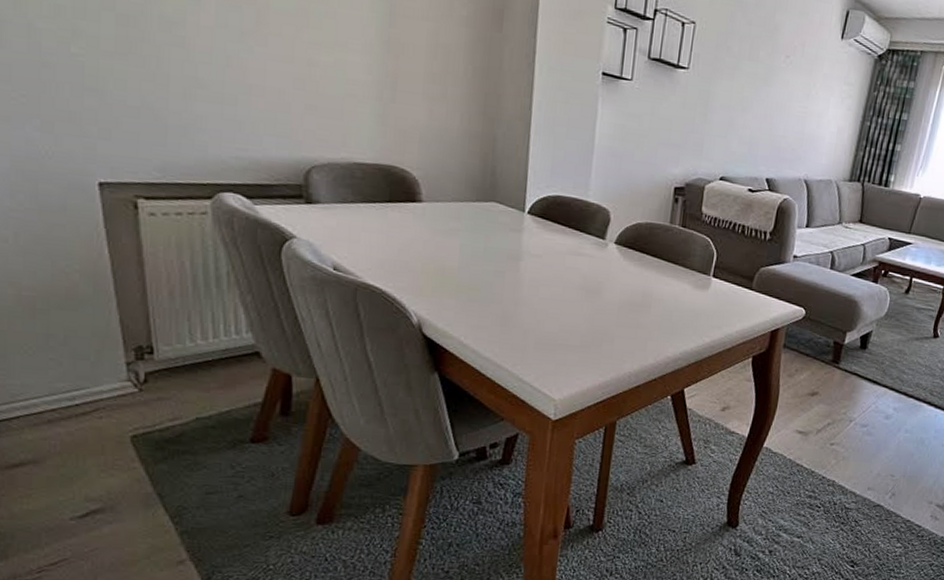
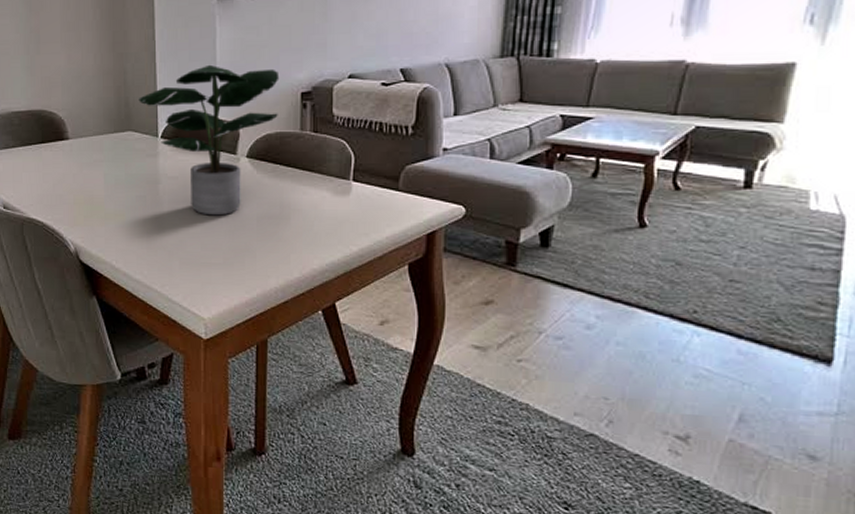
potted plant: none [507,145,656,299] -> present [139,64,280,216]

